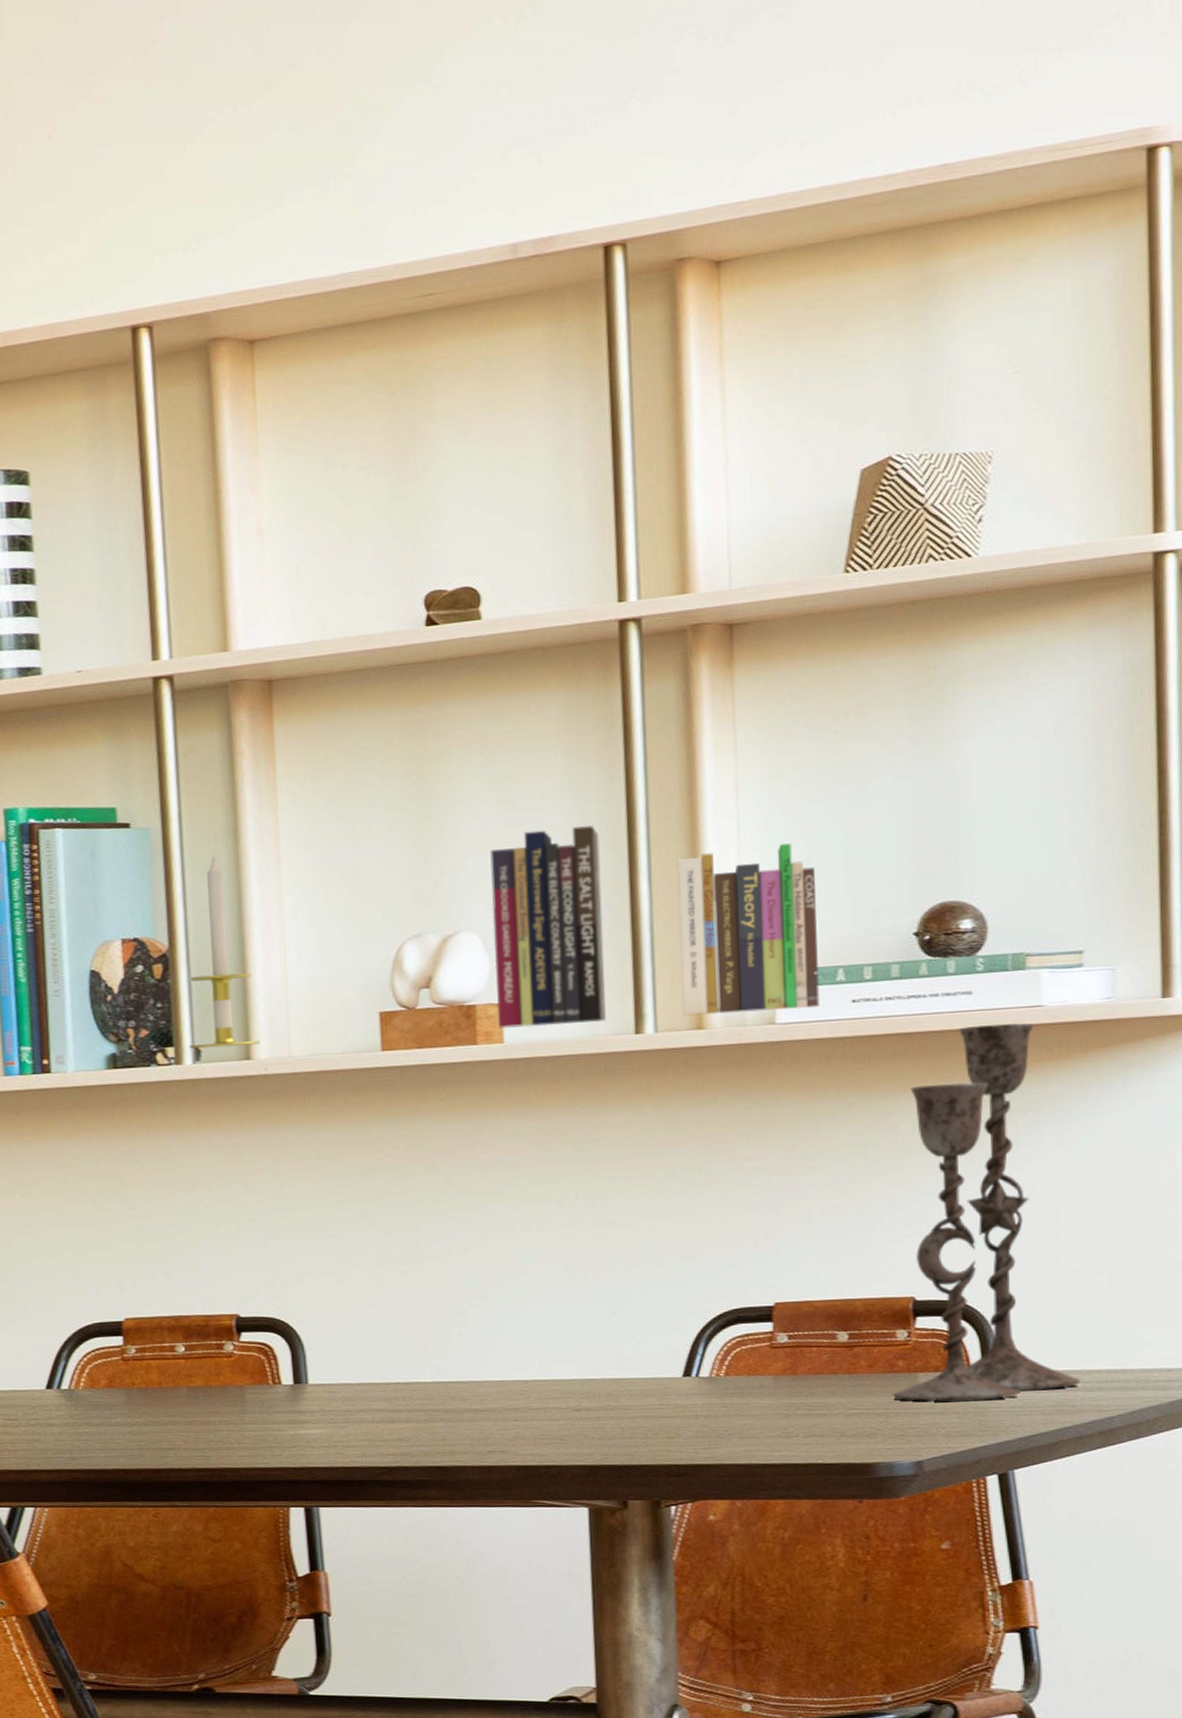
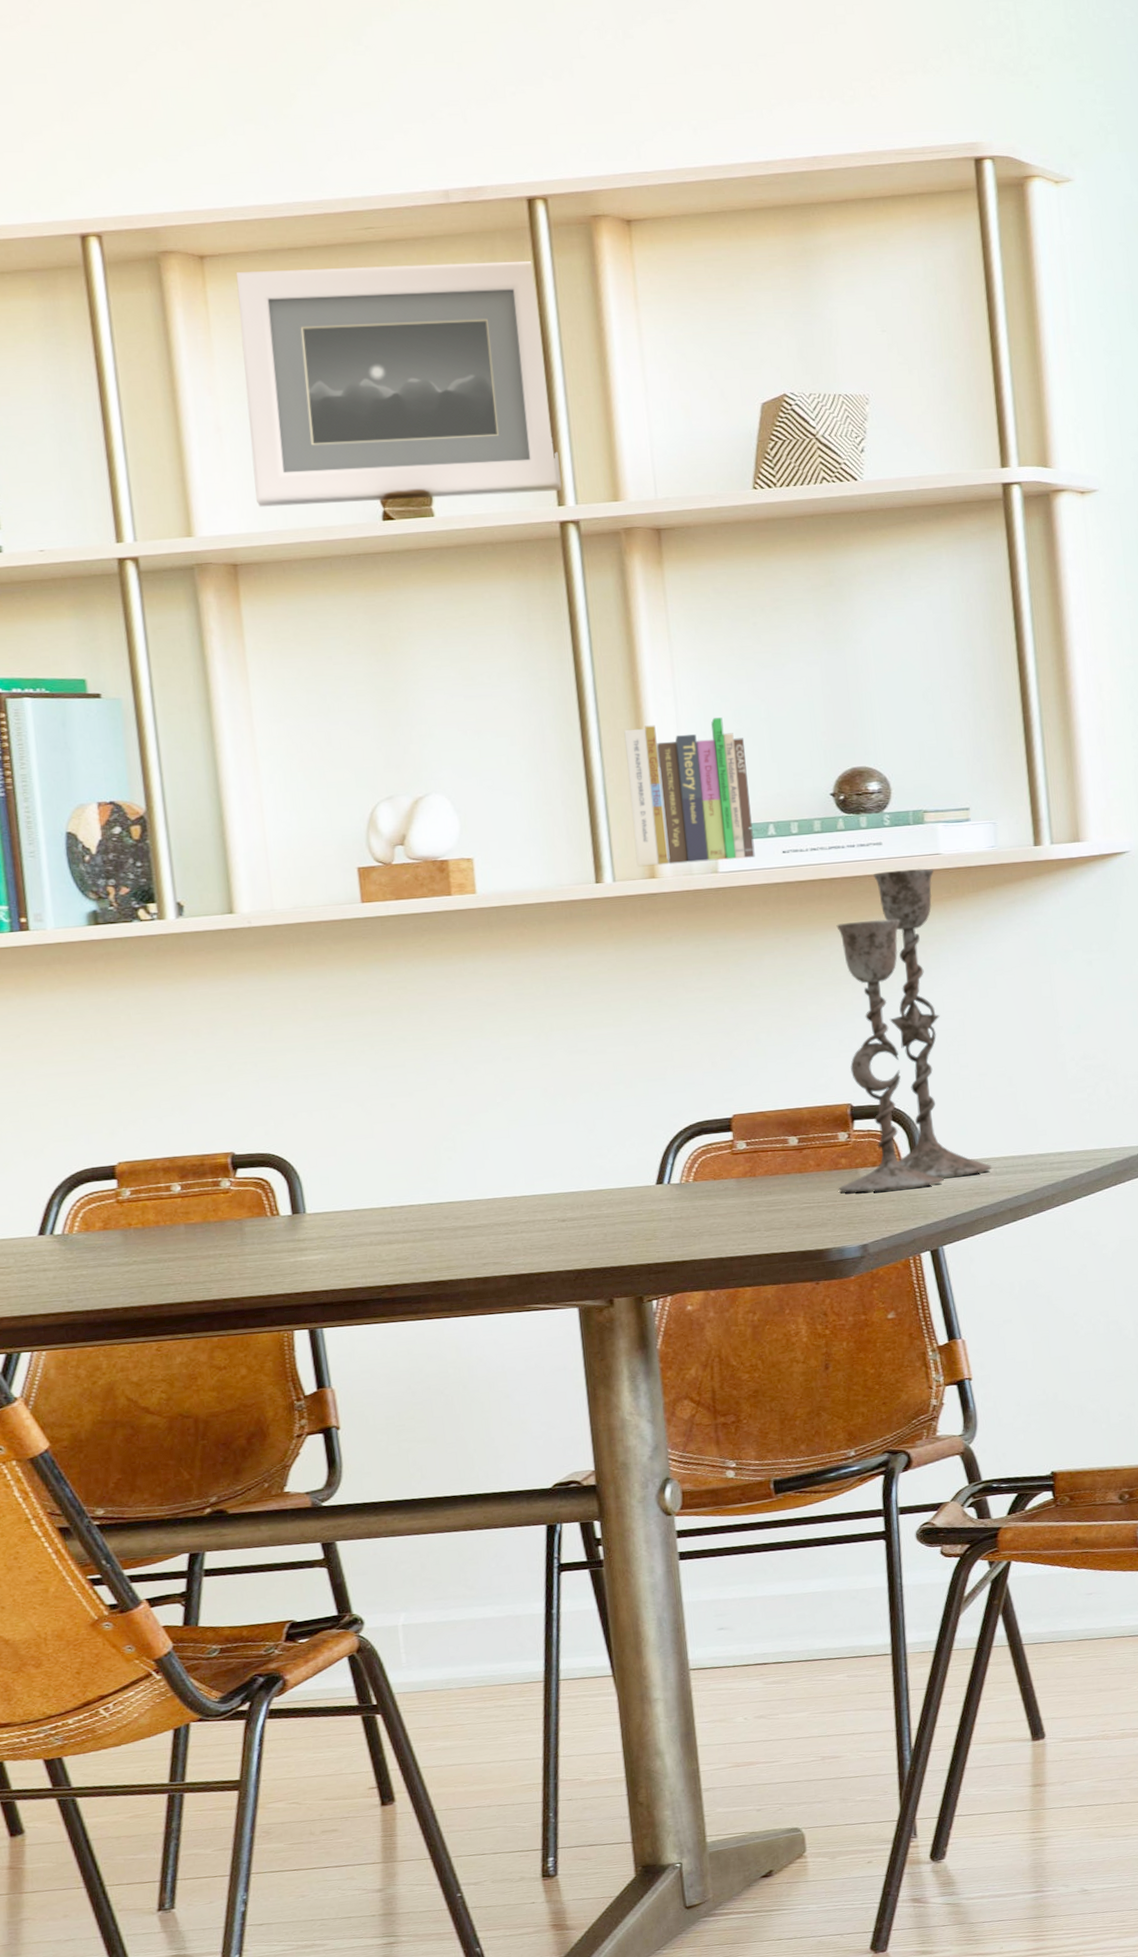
candle: present [189,854,260,1049] -> none [169,723,243,905]
picture frame: none [286,319,624,616] -> present [235,261,562,507]
books: present [490,826,606,1028] -> none [454,700,569,881]

